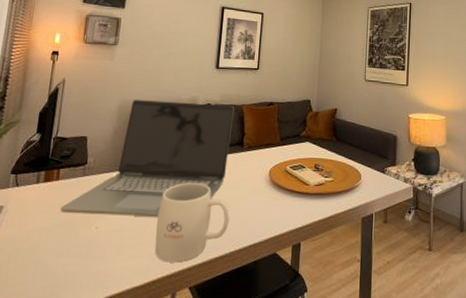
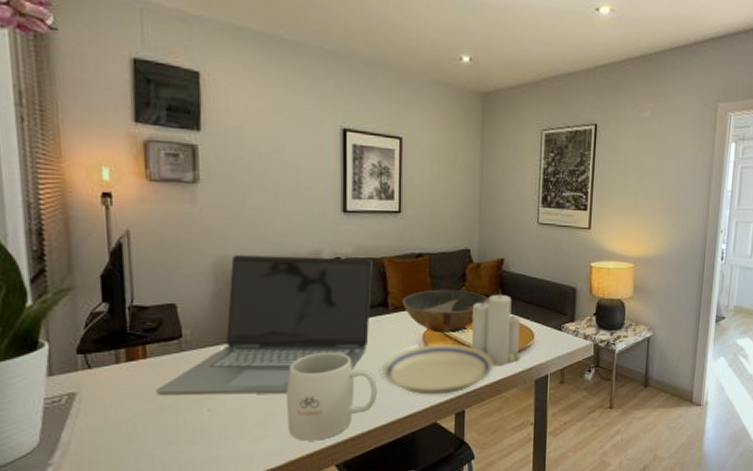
plate: none [235,179,326,227] -> present [383,343,493,395]
bowl: none [254,132,324,170] -> present [401,289,489,332]
candle: none [309,135,350,203] -> present [472,290,521,366]

